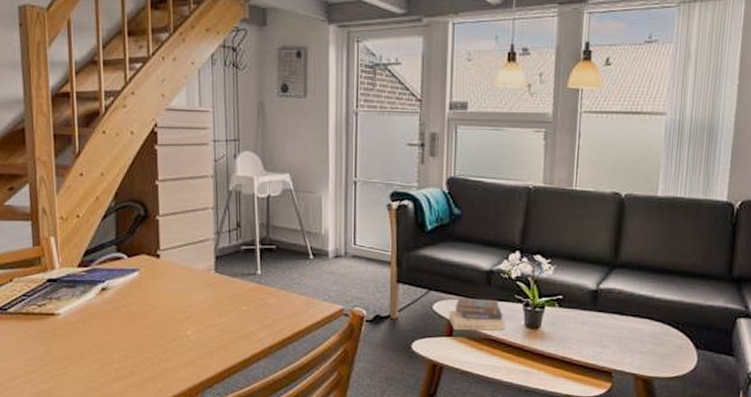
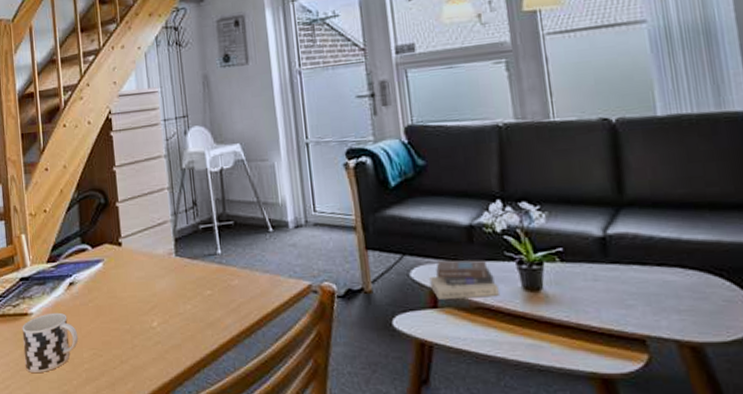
cup: none [48,314,109,370] -> present [22,312,79,374]

